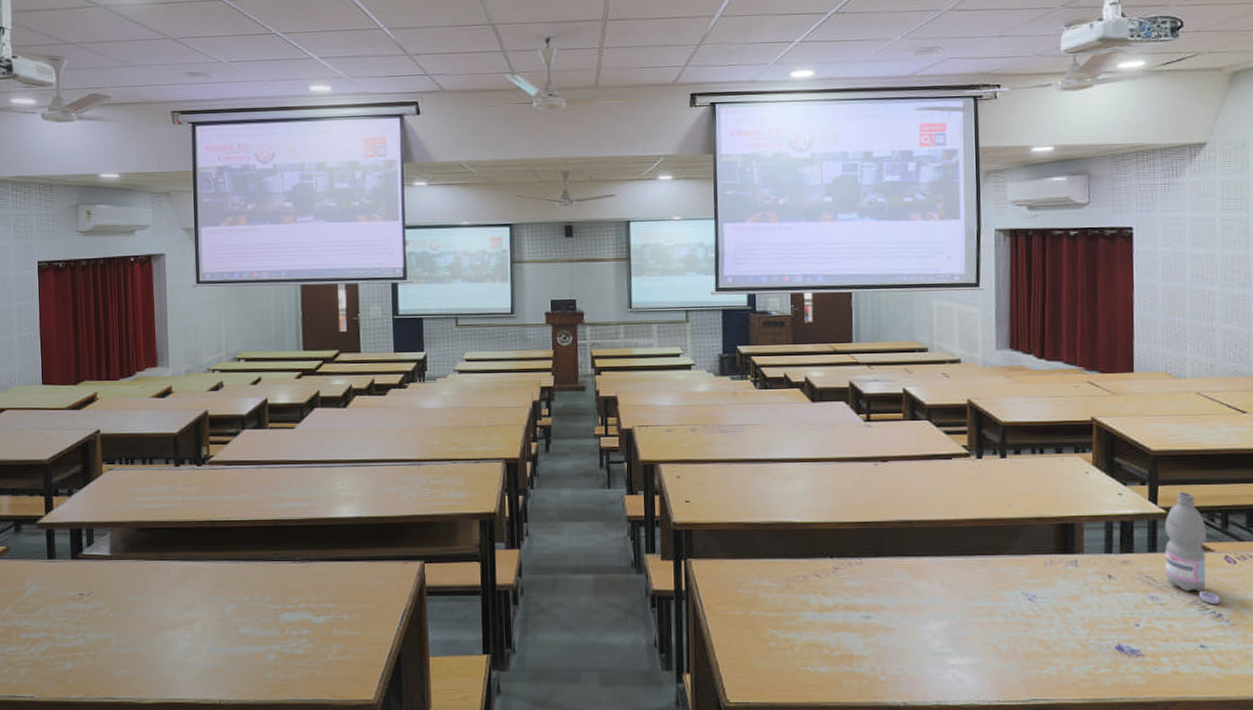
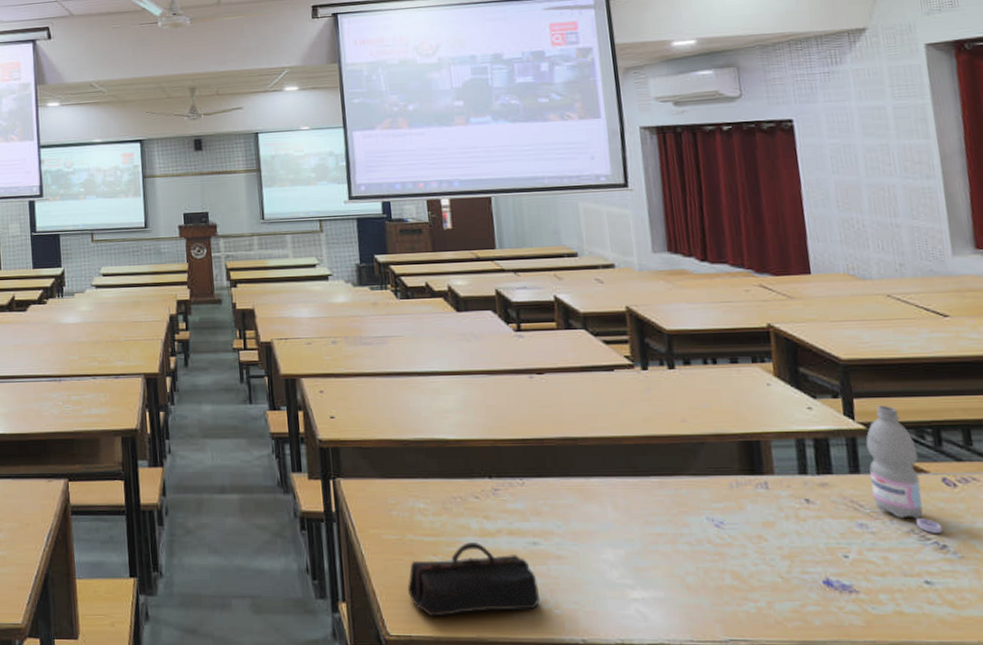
pencil case: none [748,616,869,685] -> present [407,541,541,617]

